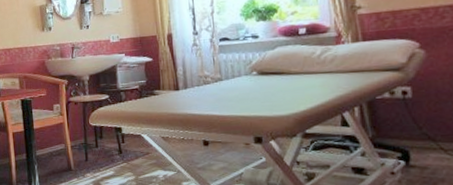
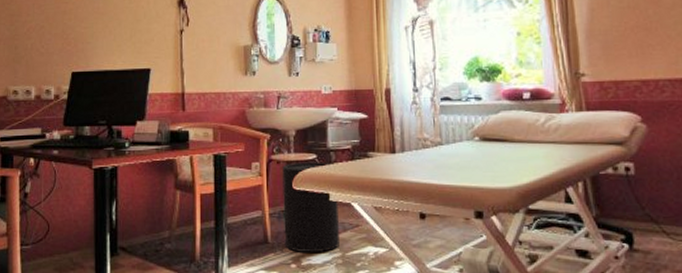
waste bin: none [80,101,133,178] -> present [282,162,339,254]

